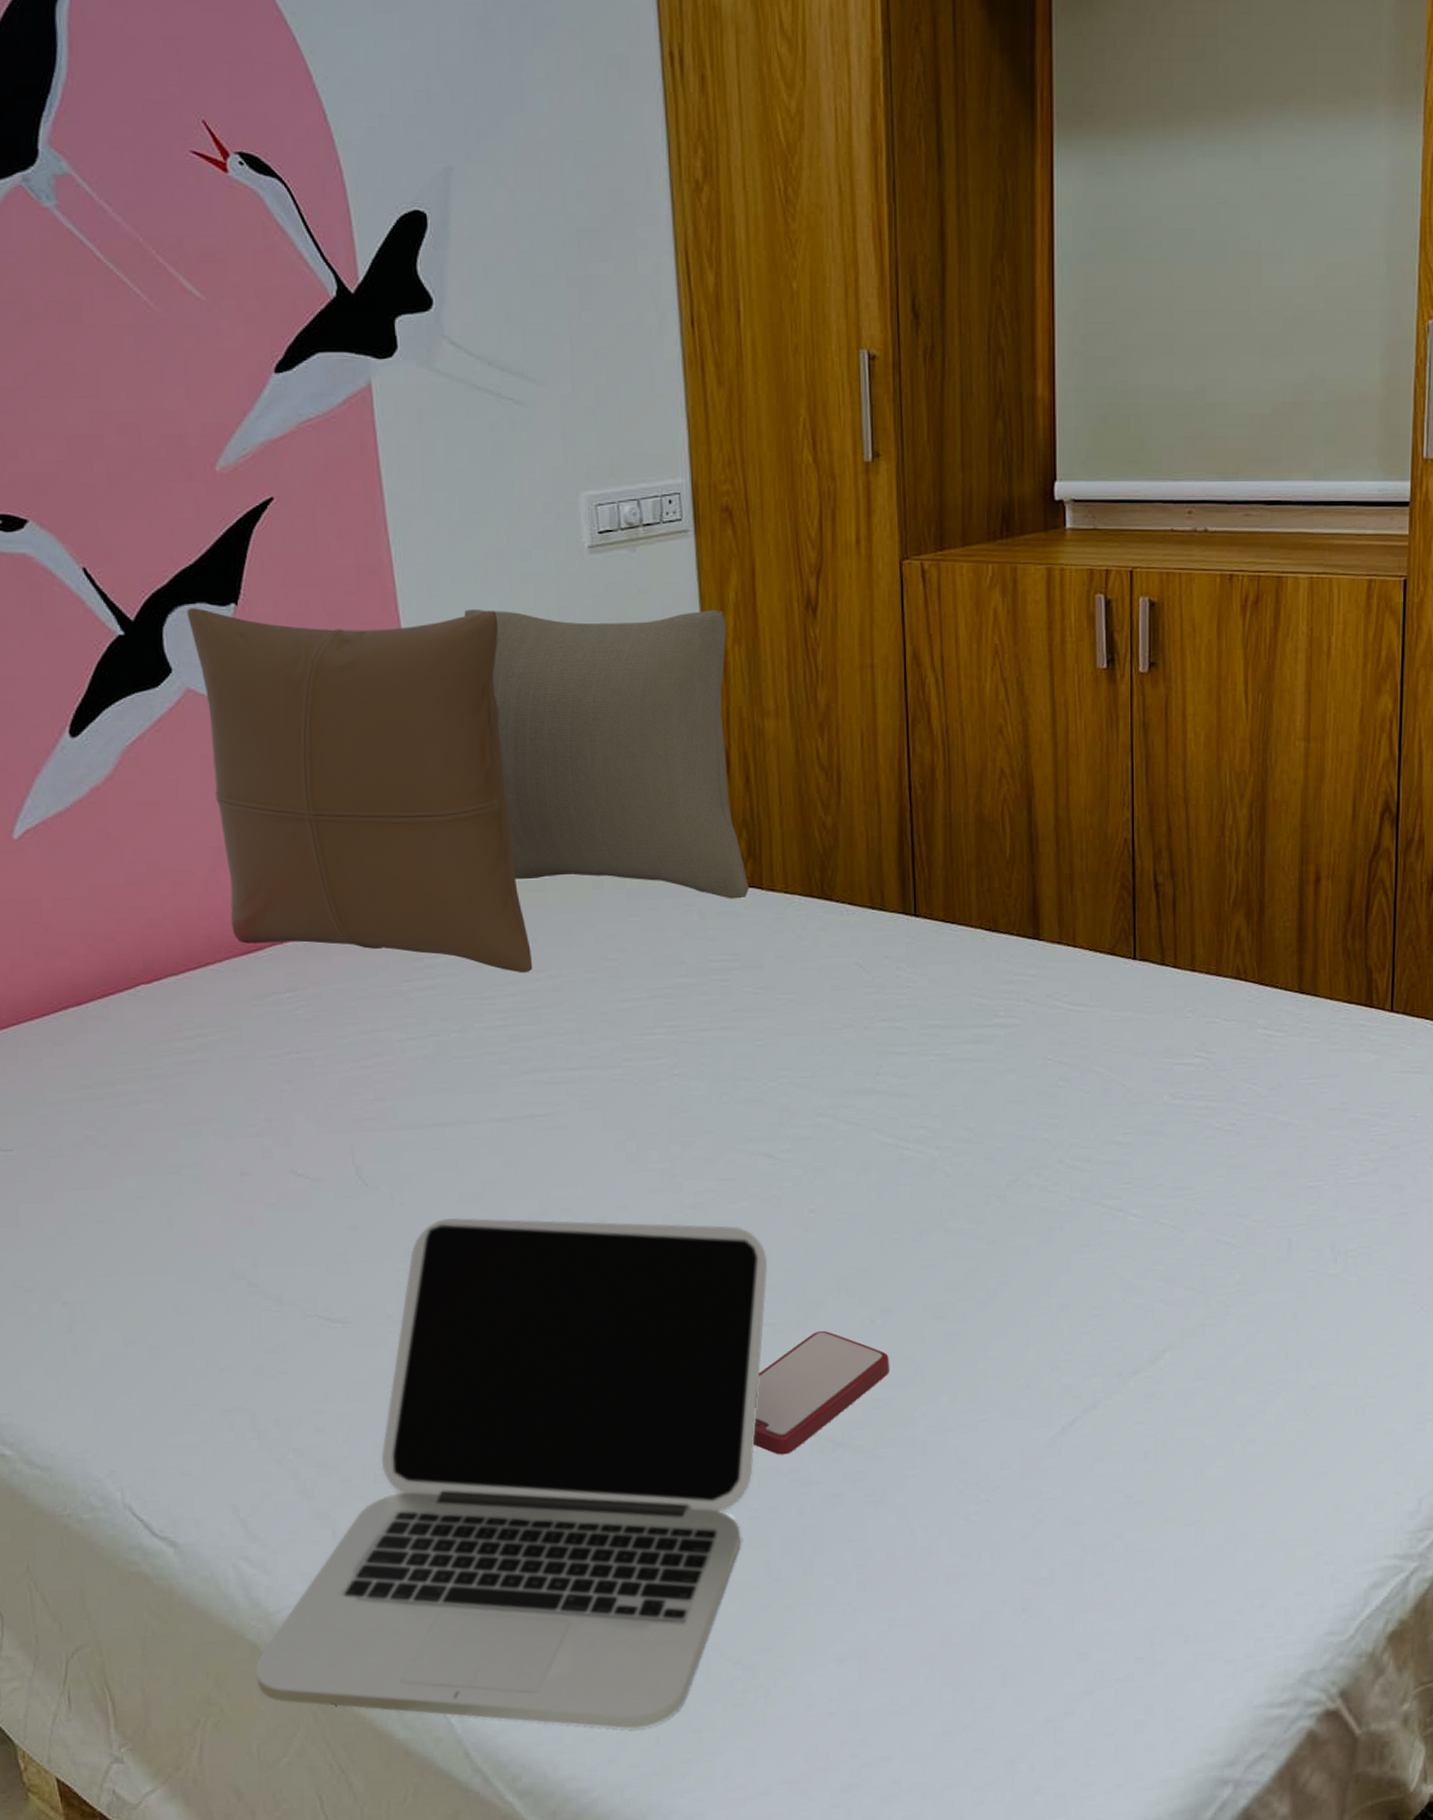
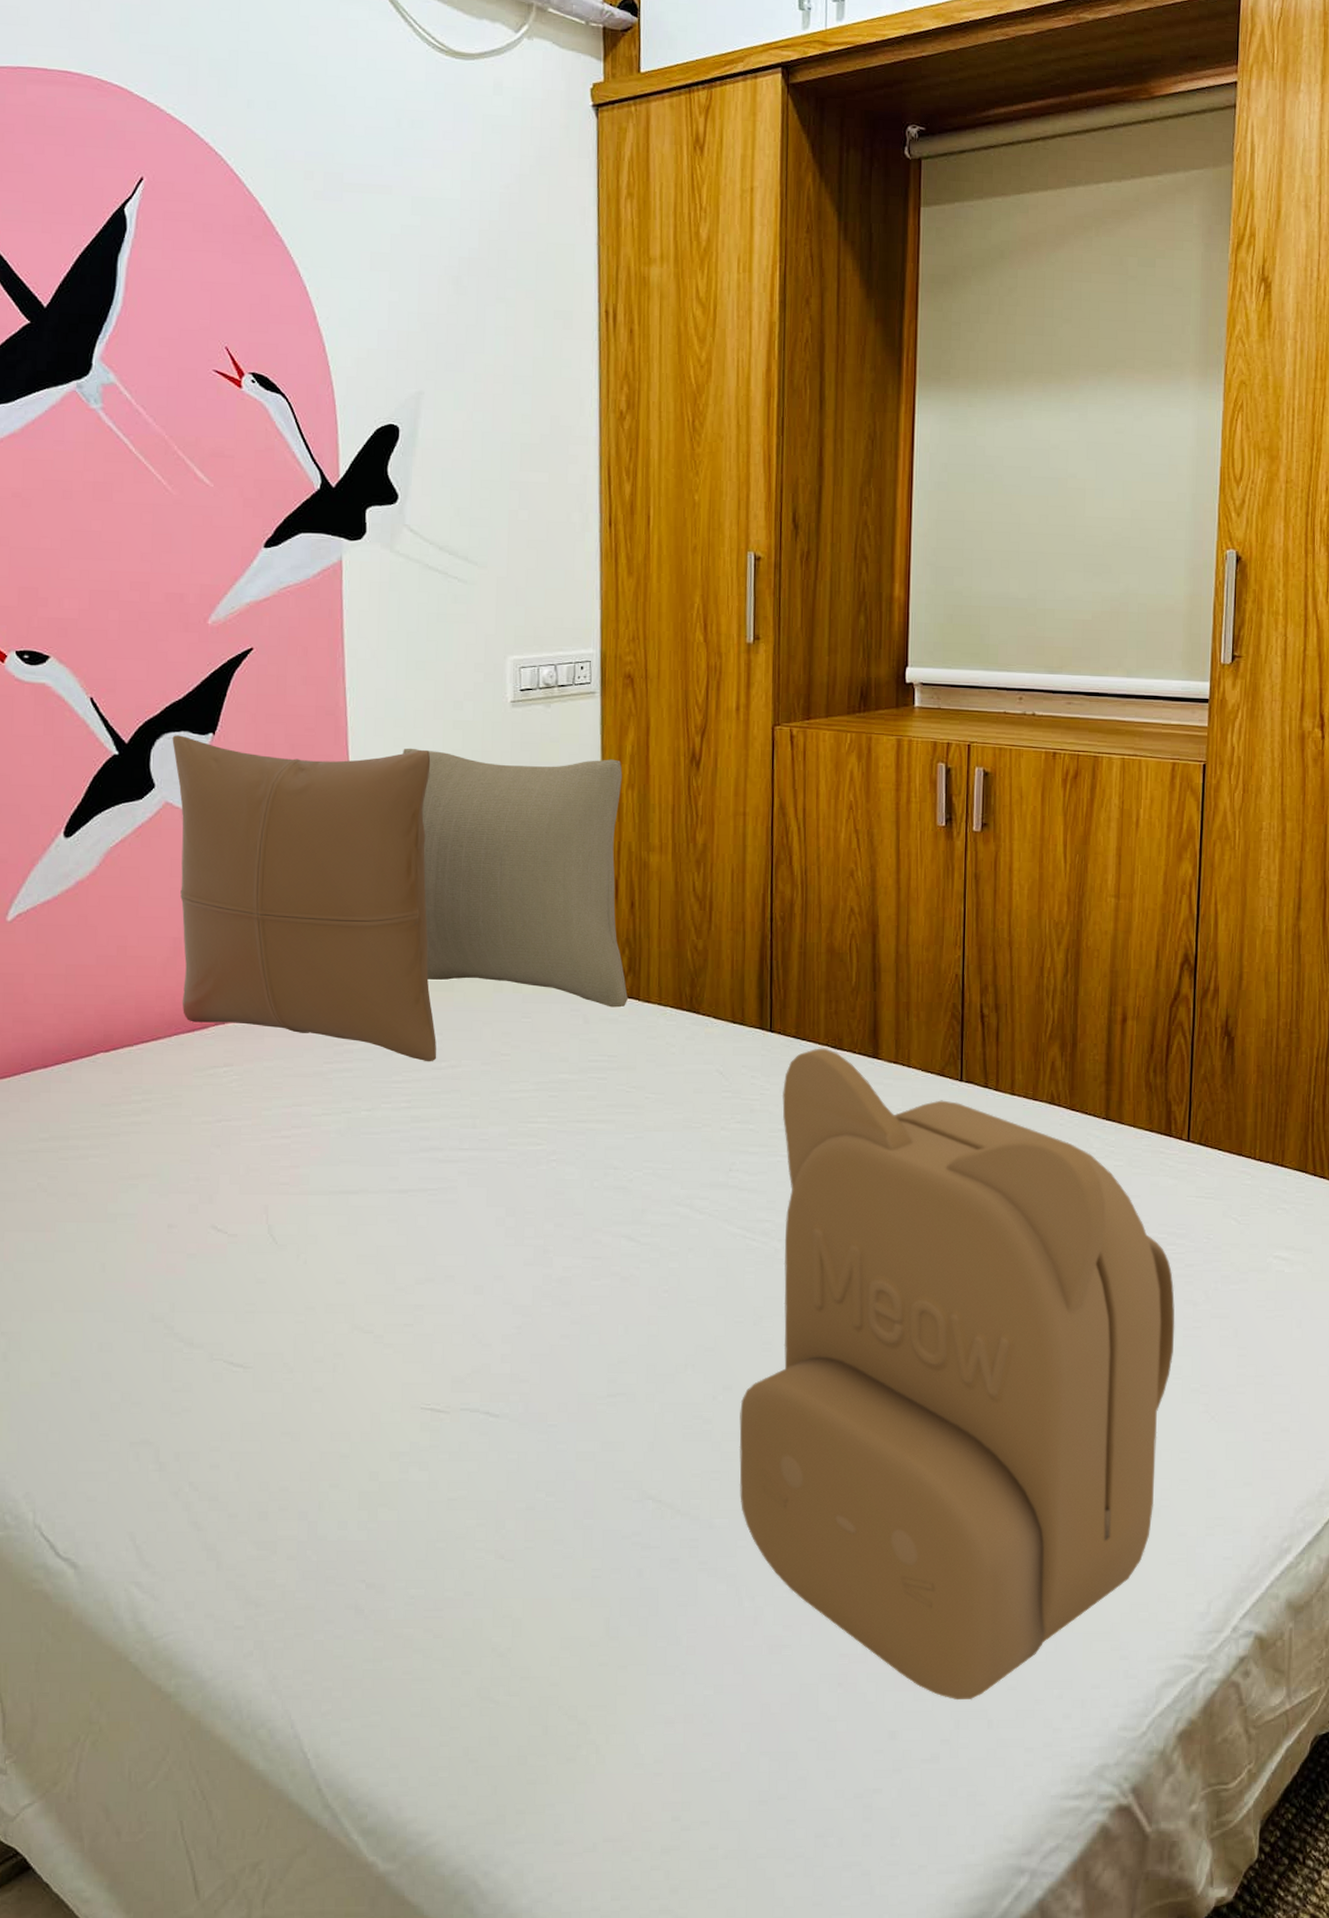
laptop: present [255,1217,768,1730] -> none [134,1278,624,1777]
smartphone: present [752,1330,890,1455] -> none [600,1403,728,1518]
backpack: none [901,931,1380,1617] -> present [739,1048,1175,1700]

